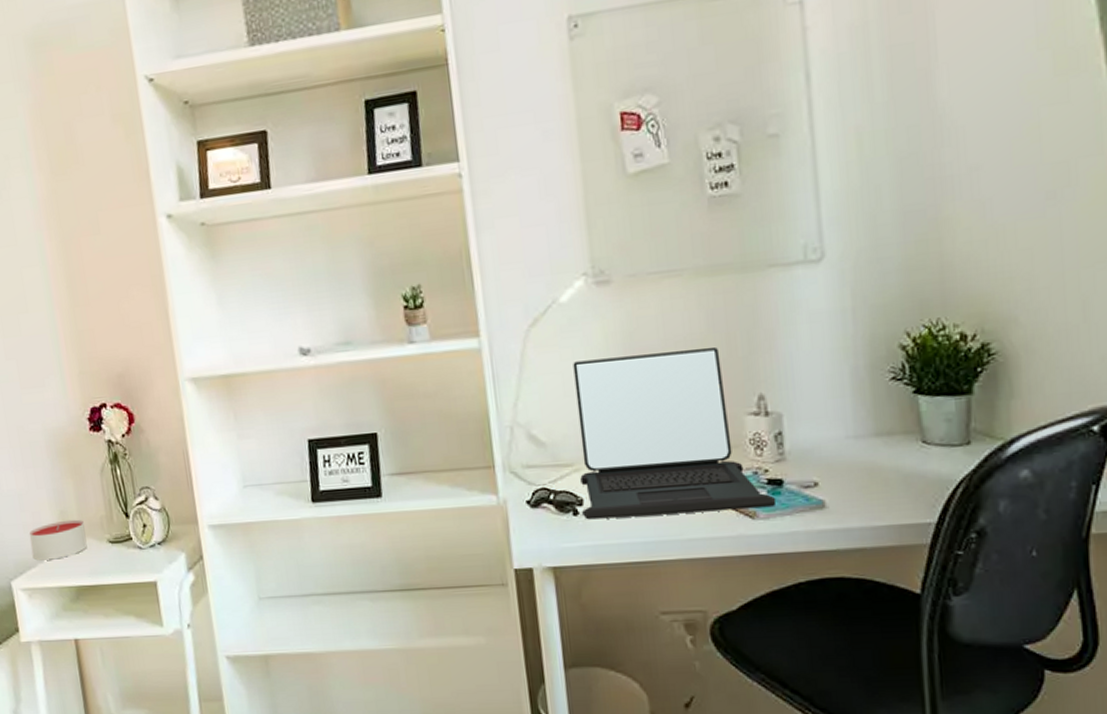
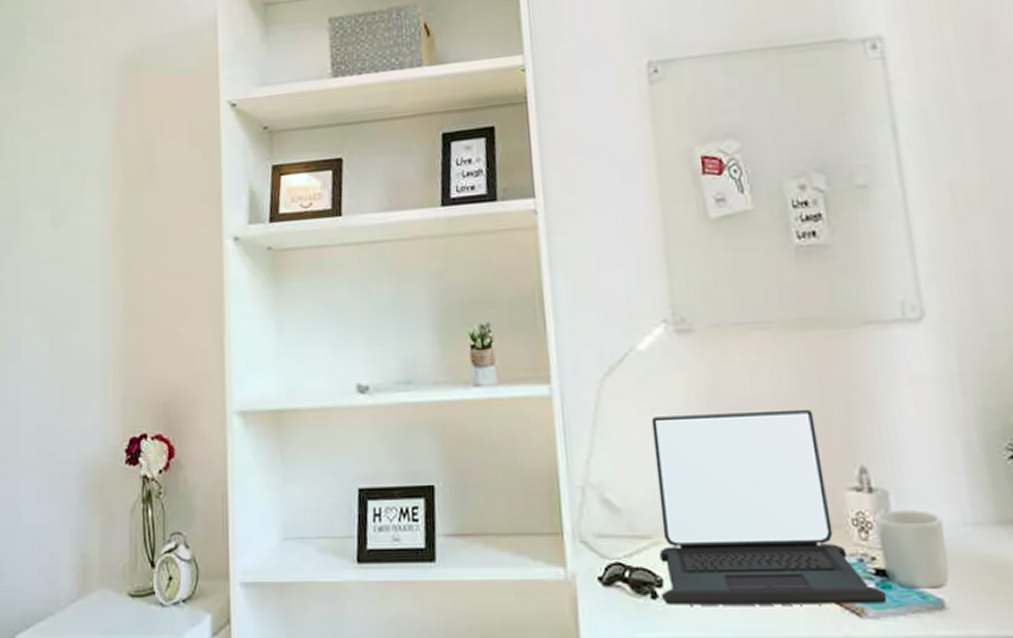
candle: present [29,519,87,561] -> none [43,565,105,612]
mug: none [769,428,831,493] -> present [874,510,949,589]

